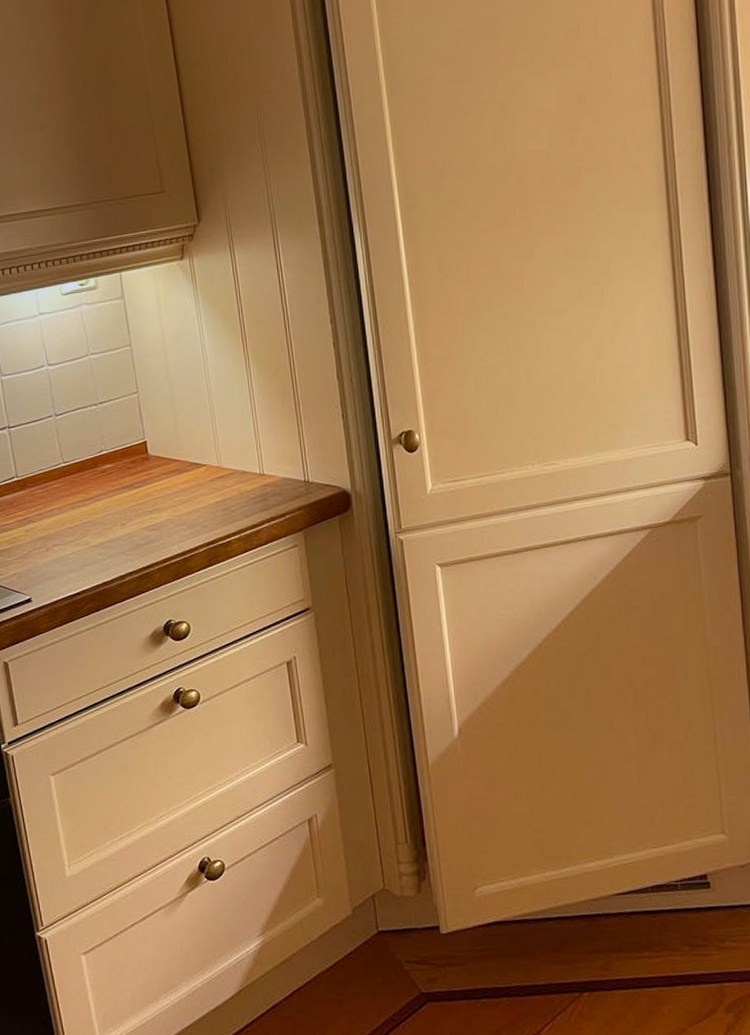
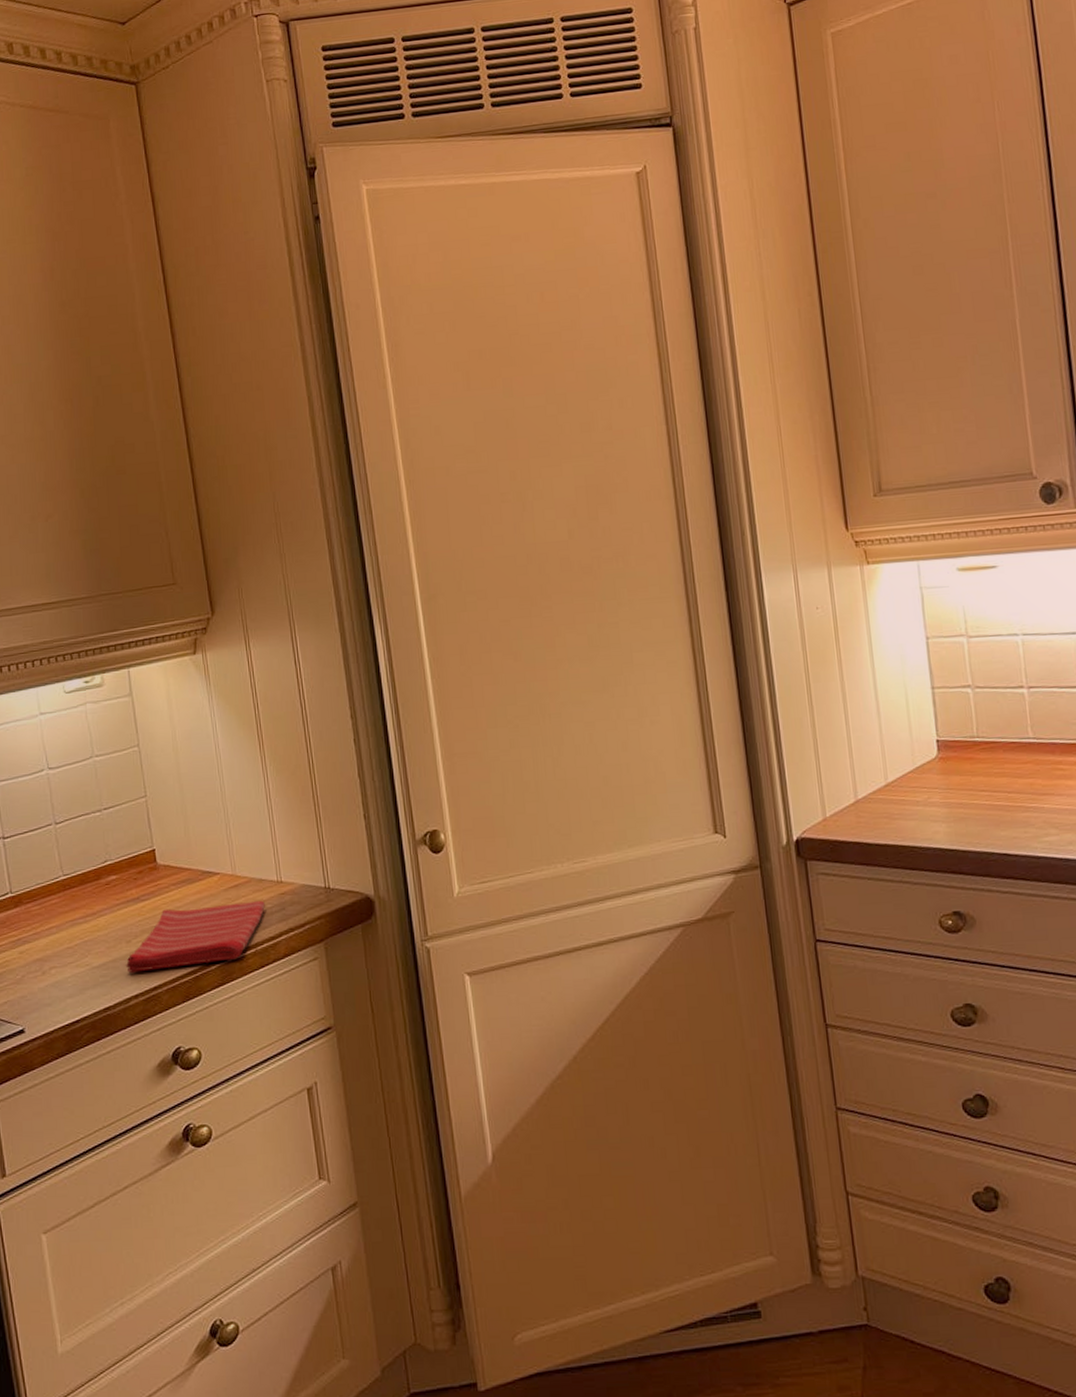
dish towel: none [120,491,249,552] -> present [125,900,265,973]

